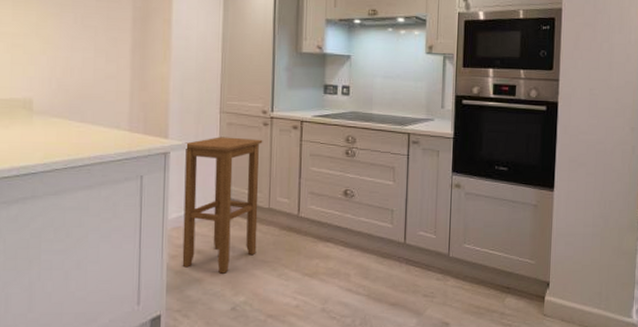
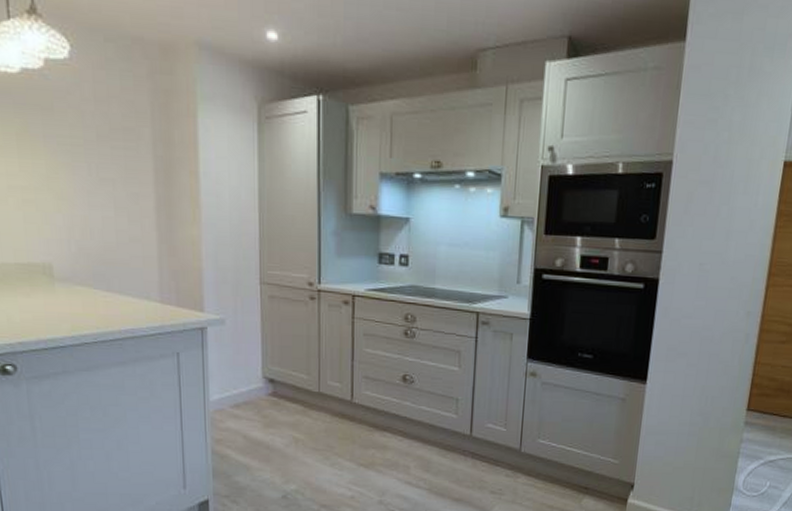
stool: present [182,137,263,274] -> none [222,311,310,460]

